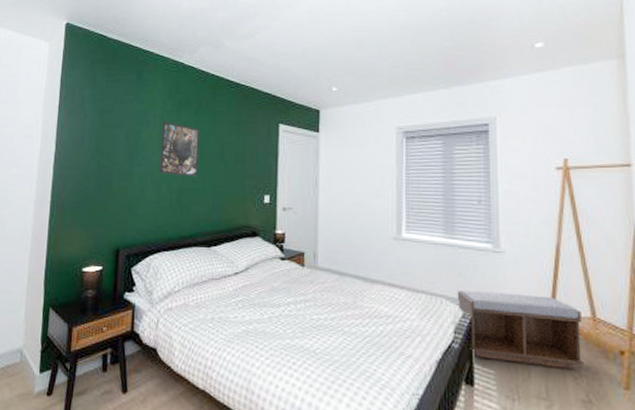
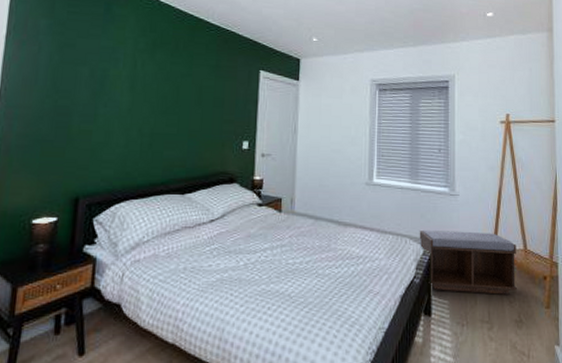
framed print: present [160,121,200,177] -> none [129,60,177,121]

